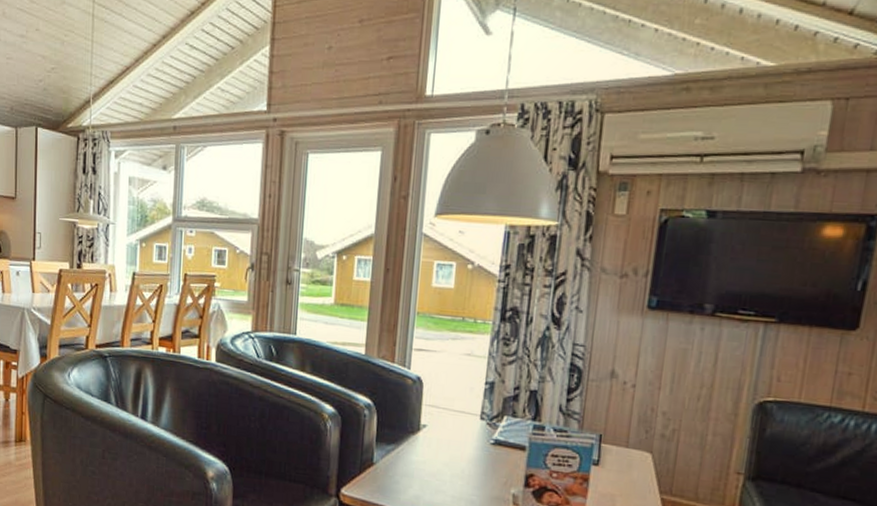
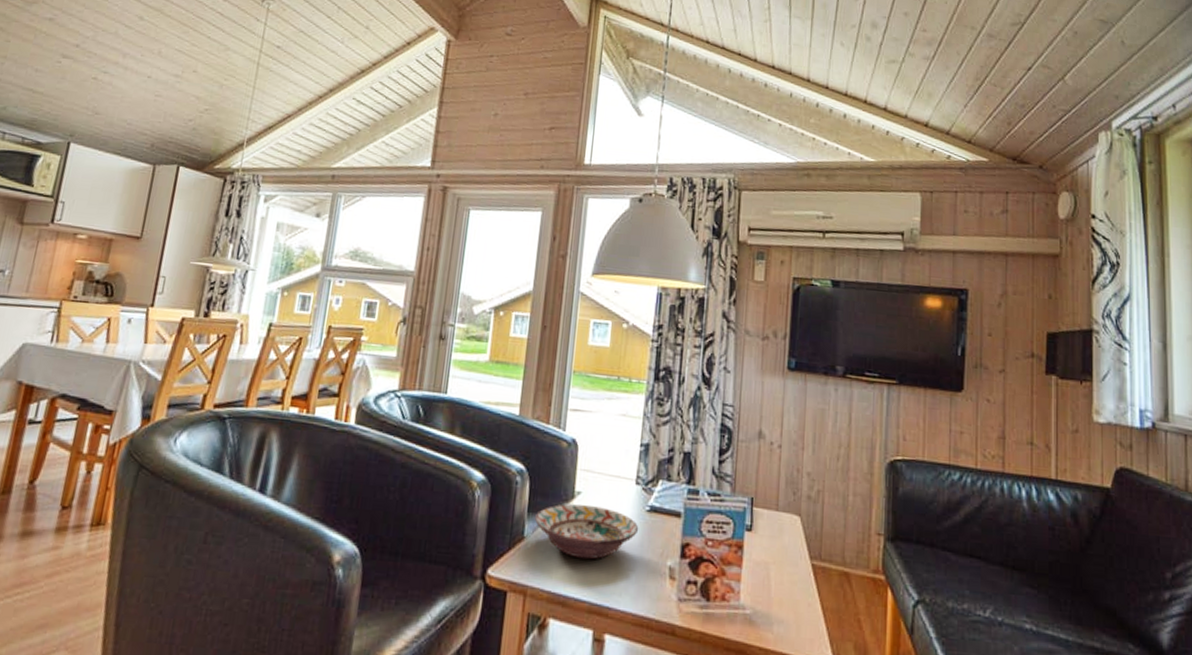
decorative bowl: none [383,435,483,485] -> present [535,504,639,560]

